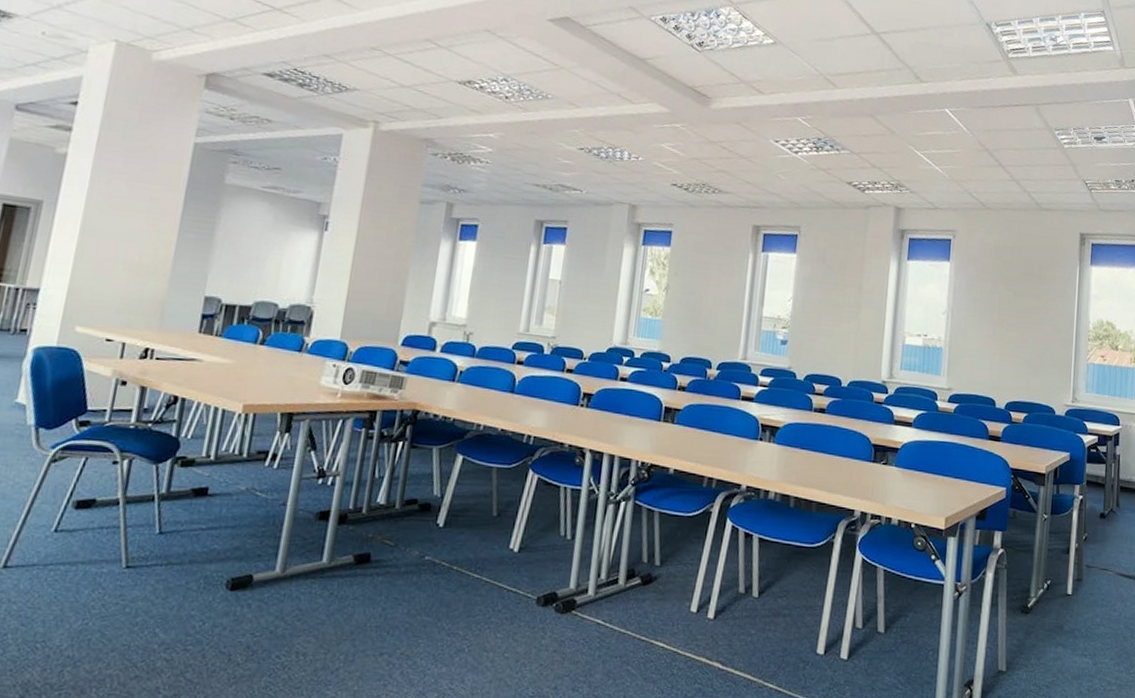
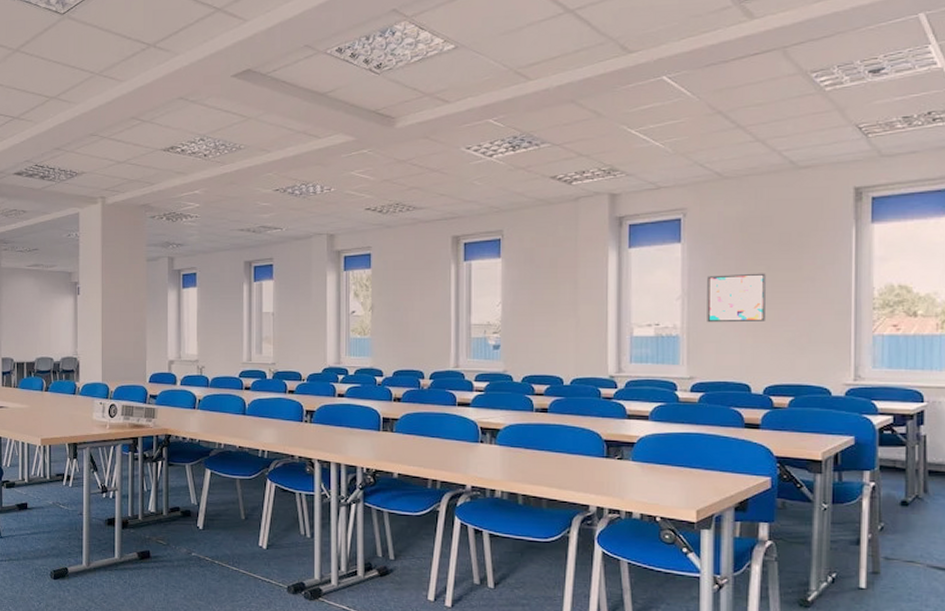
wall art: none [965,295,1013,342] -> present [707,273,767,323]

